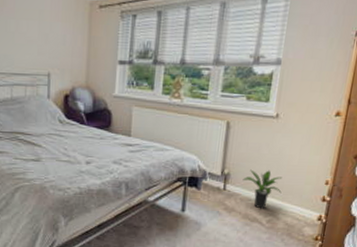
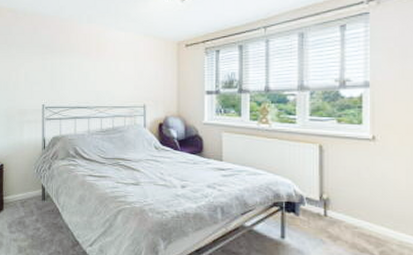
potted plant: present [242,169,283,209] -> none [344,194,392,239]

